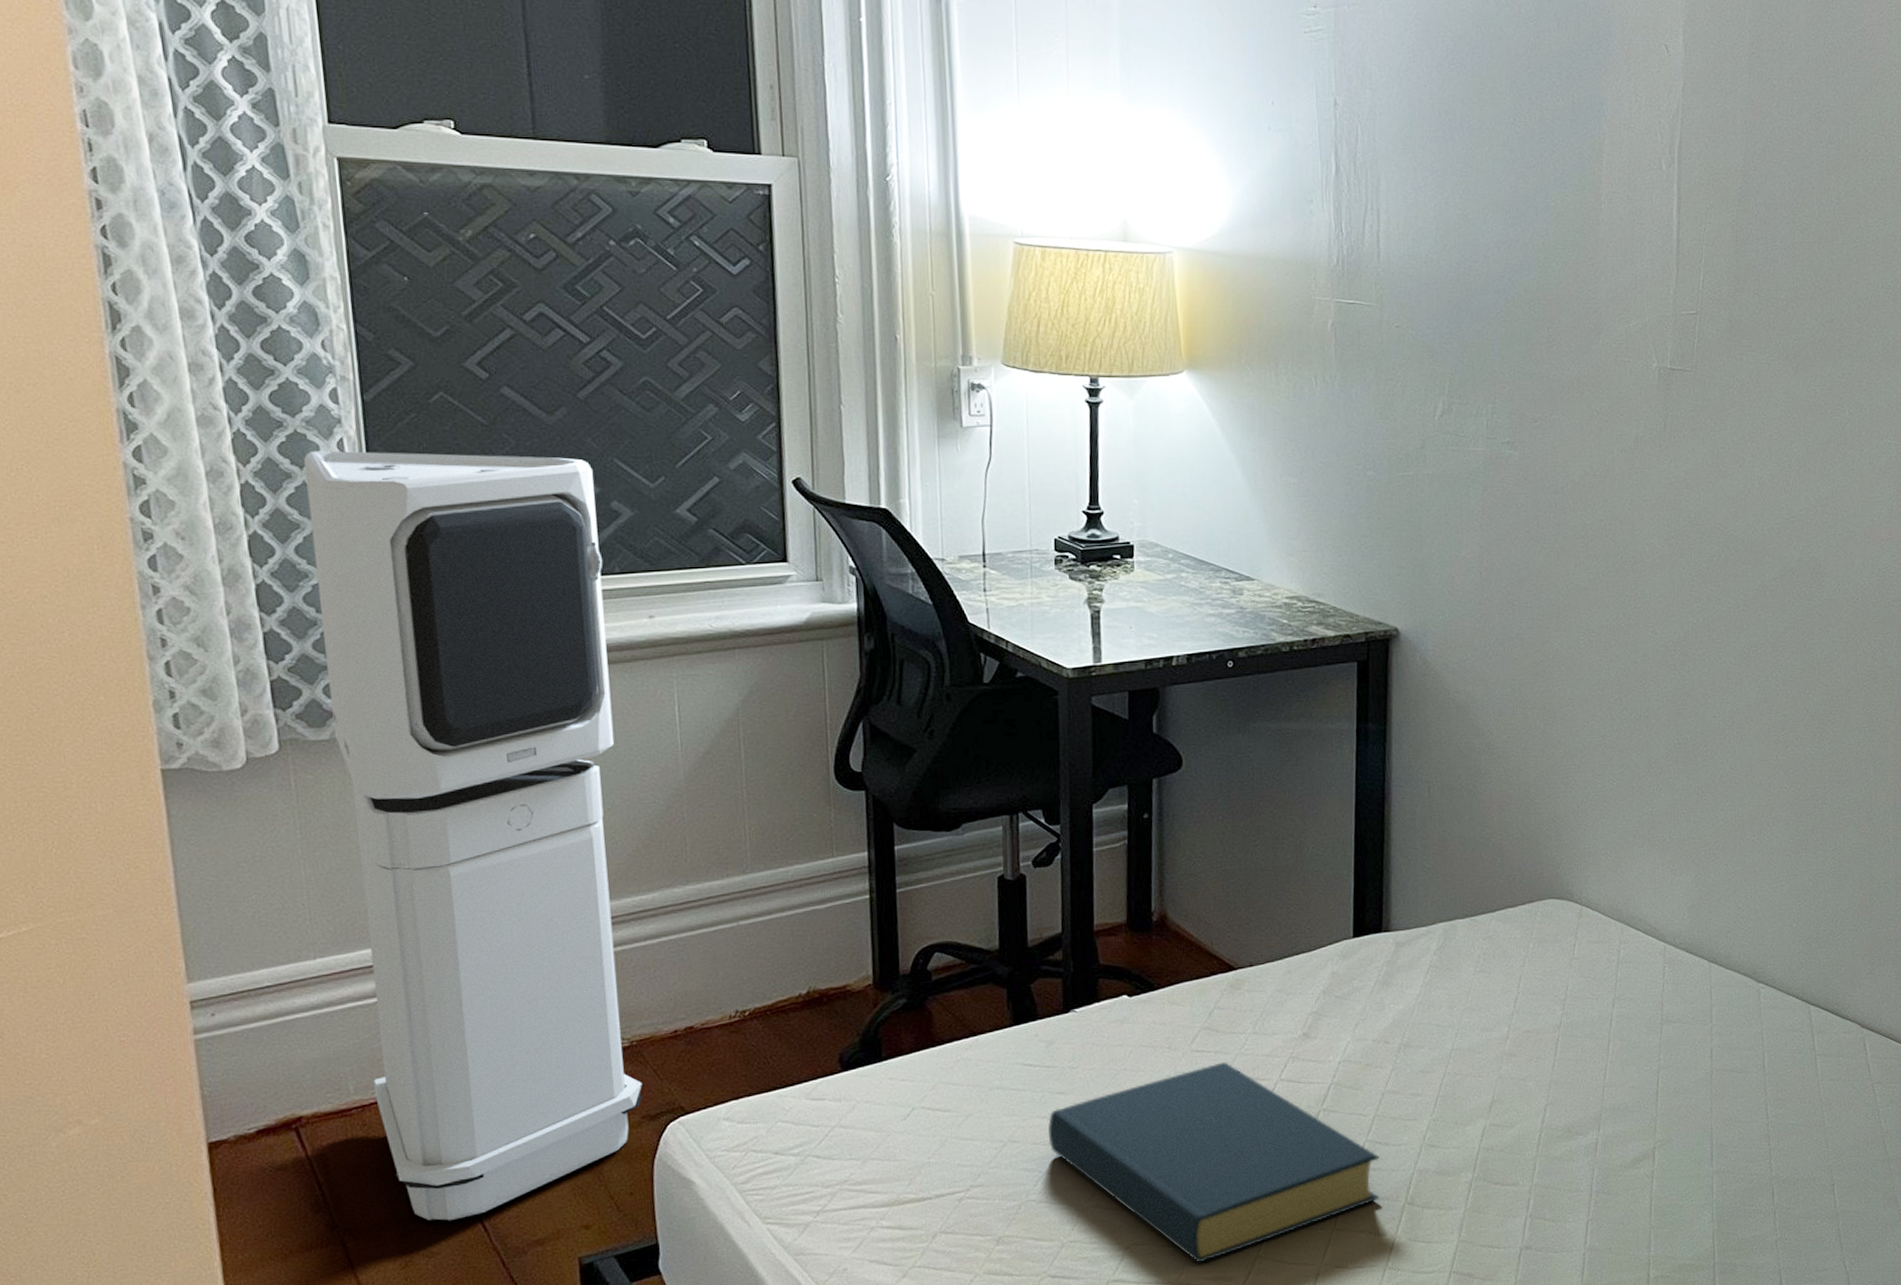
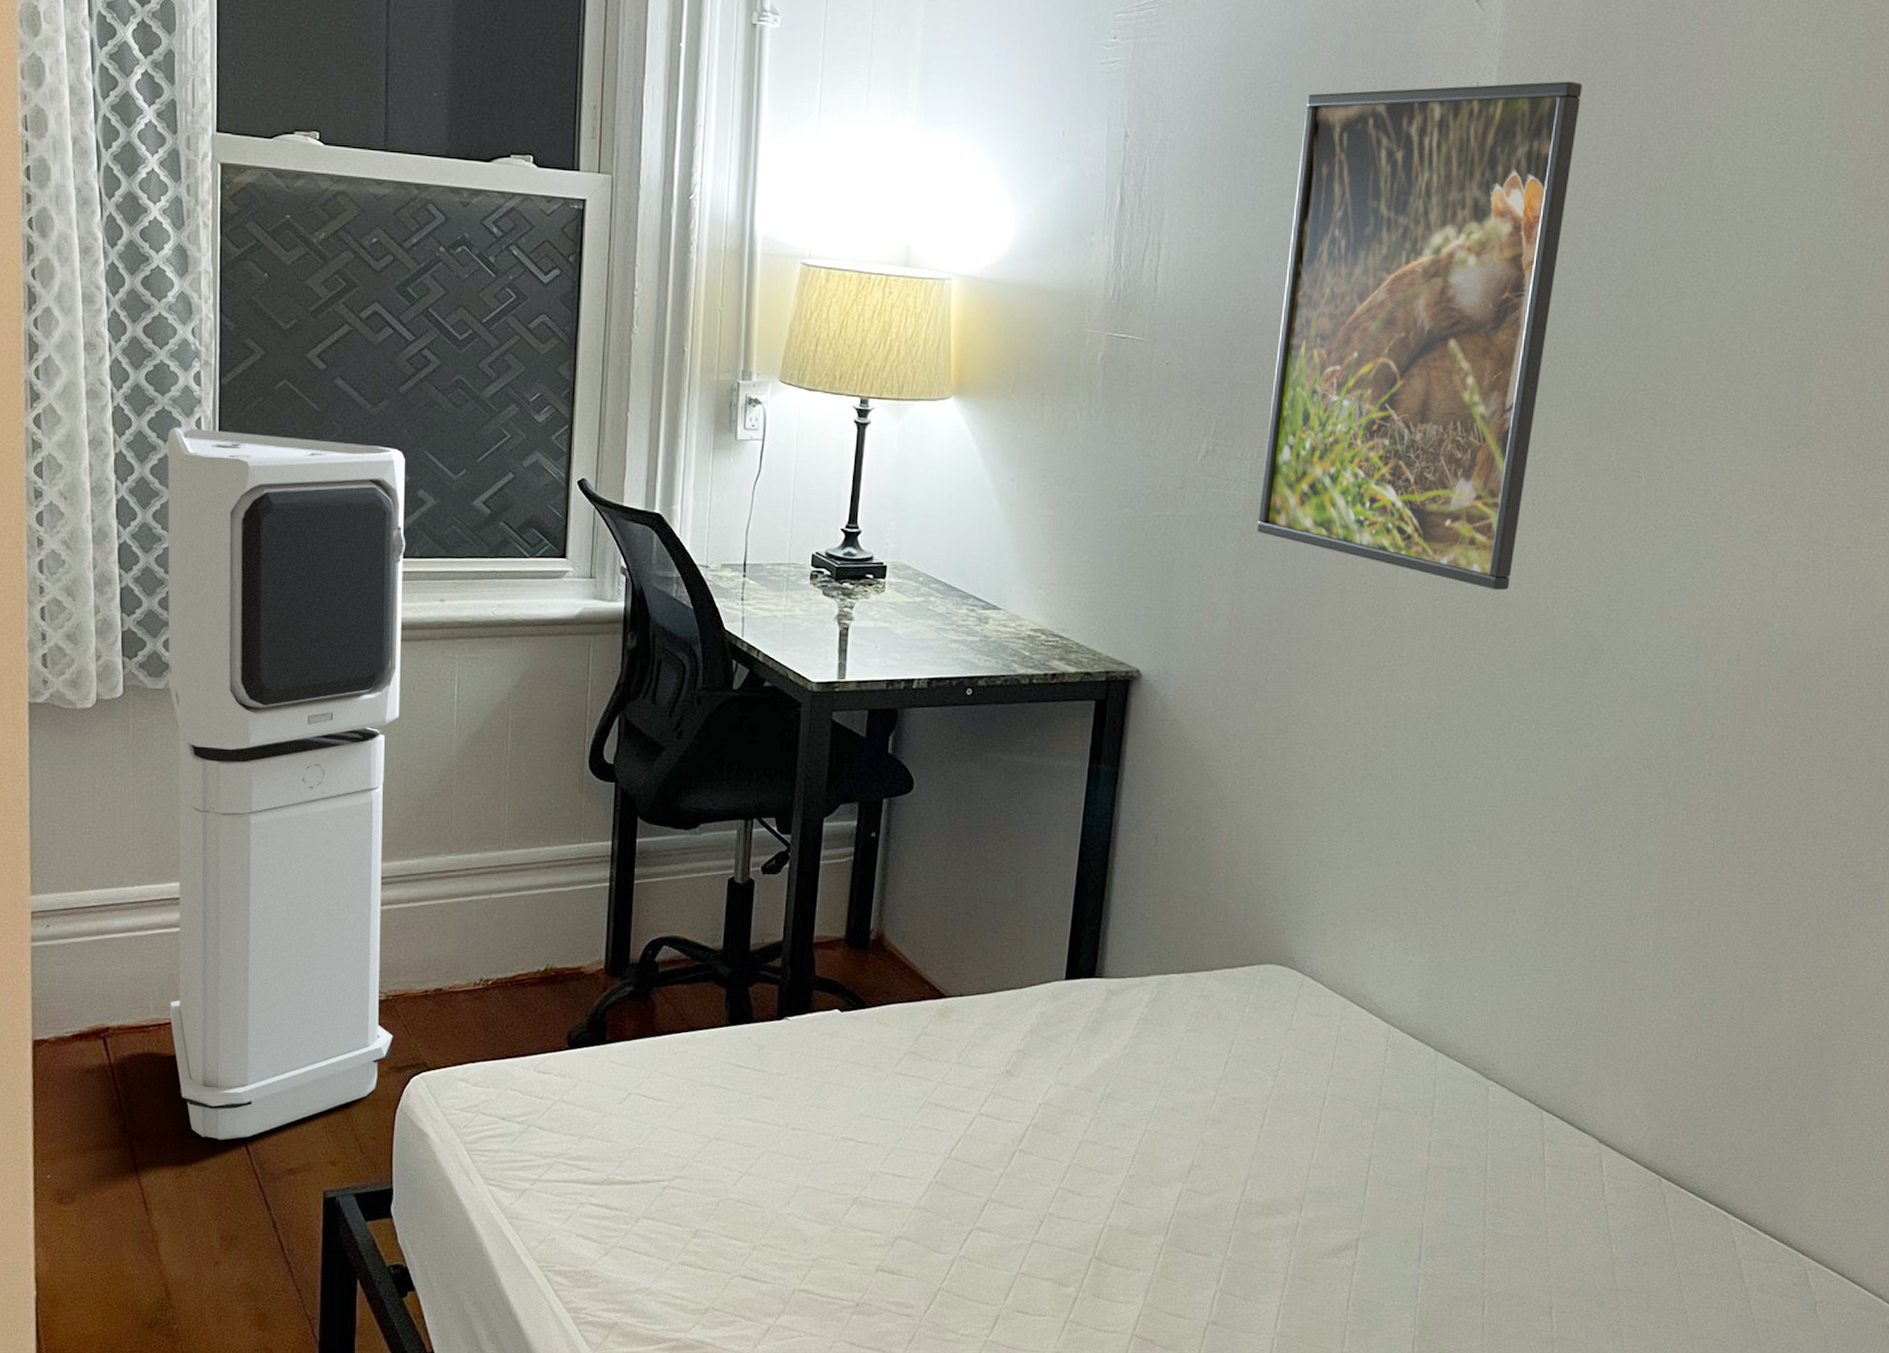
hardback book: present [1048,1062,1380,1263] -> none [751,1088,1071,1286]
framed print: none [1498,42,1761,525] -> present [1257,81,1583,591]

